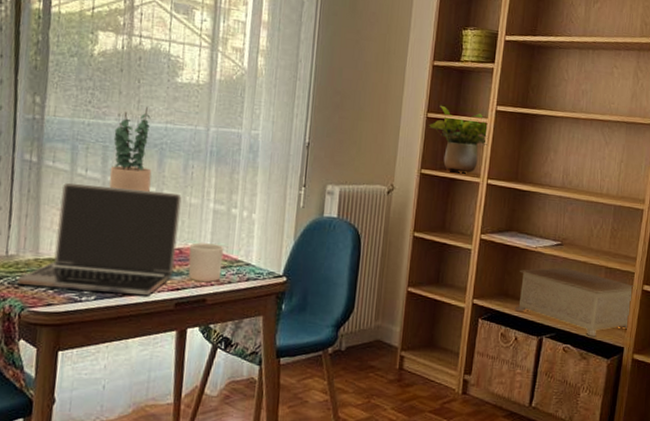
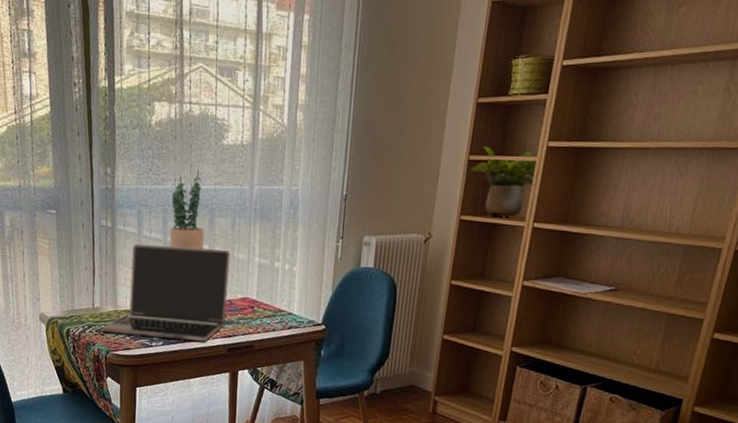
mug: present [188,242,224,283] -> none [237,294,269,330]
decorative box: present [514,267,635,336] -> none [557,314,703,387]

